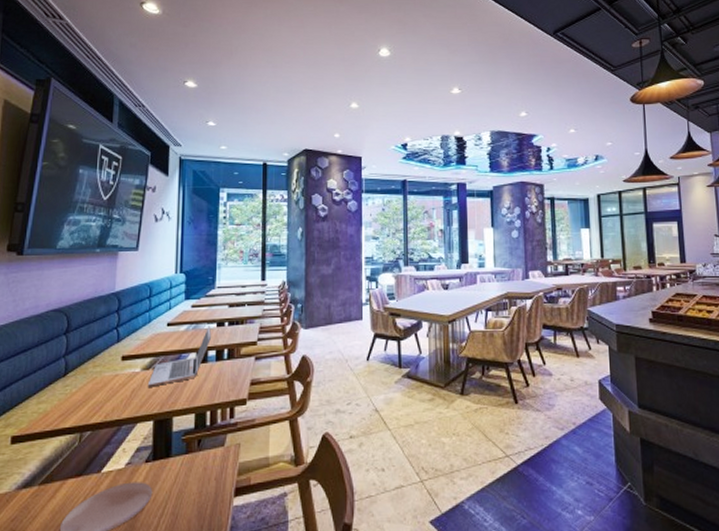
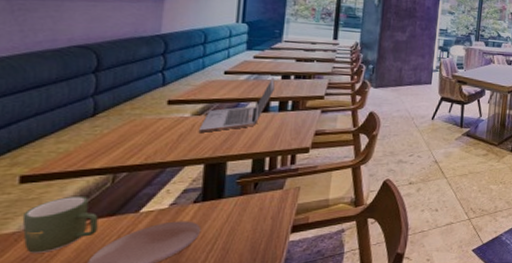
mug: none [12,455,69,515] -> present [22,195,98,254]

